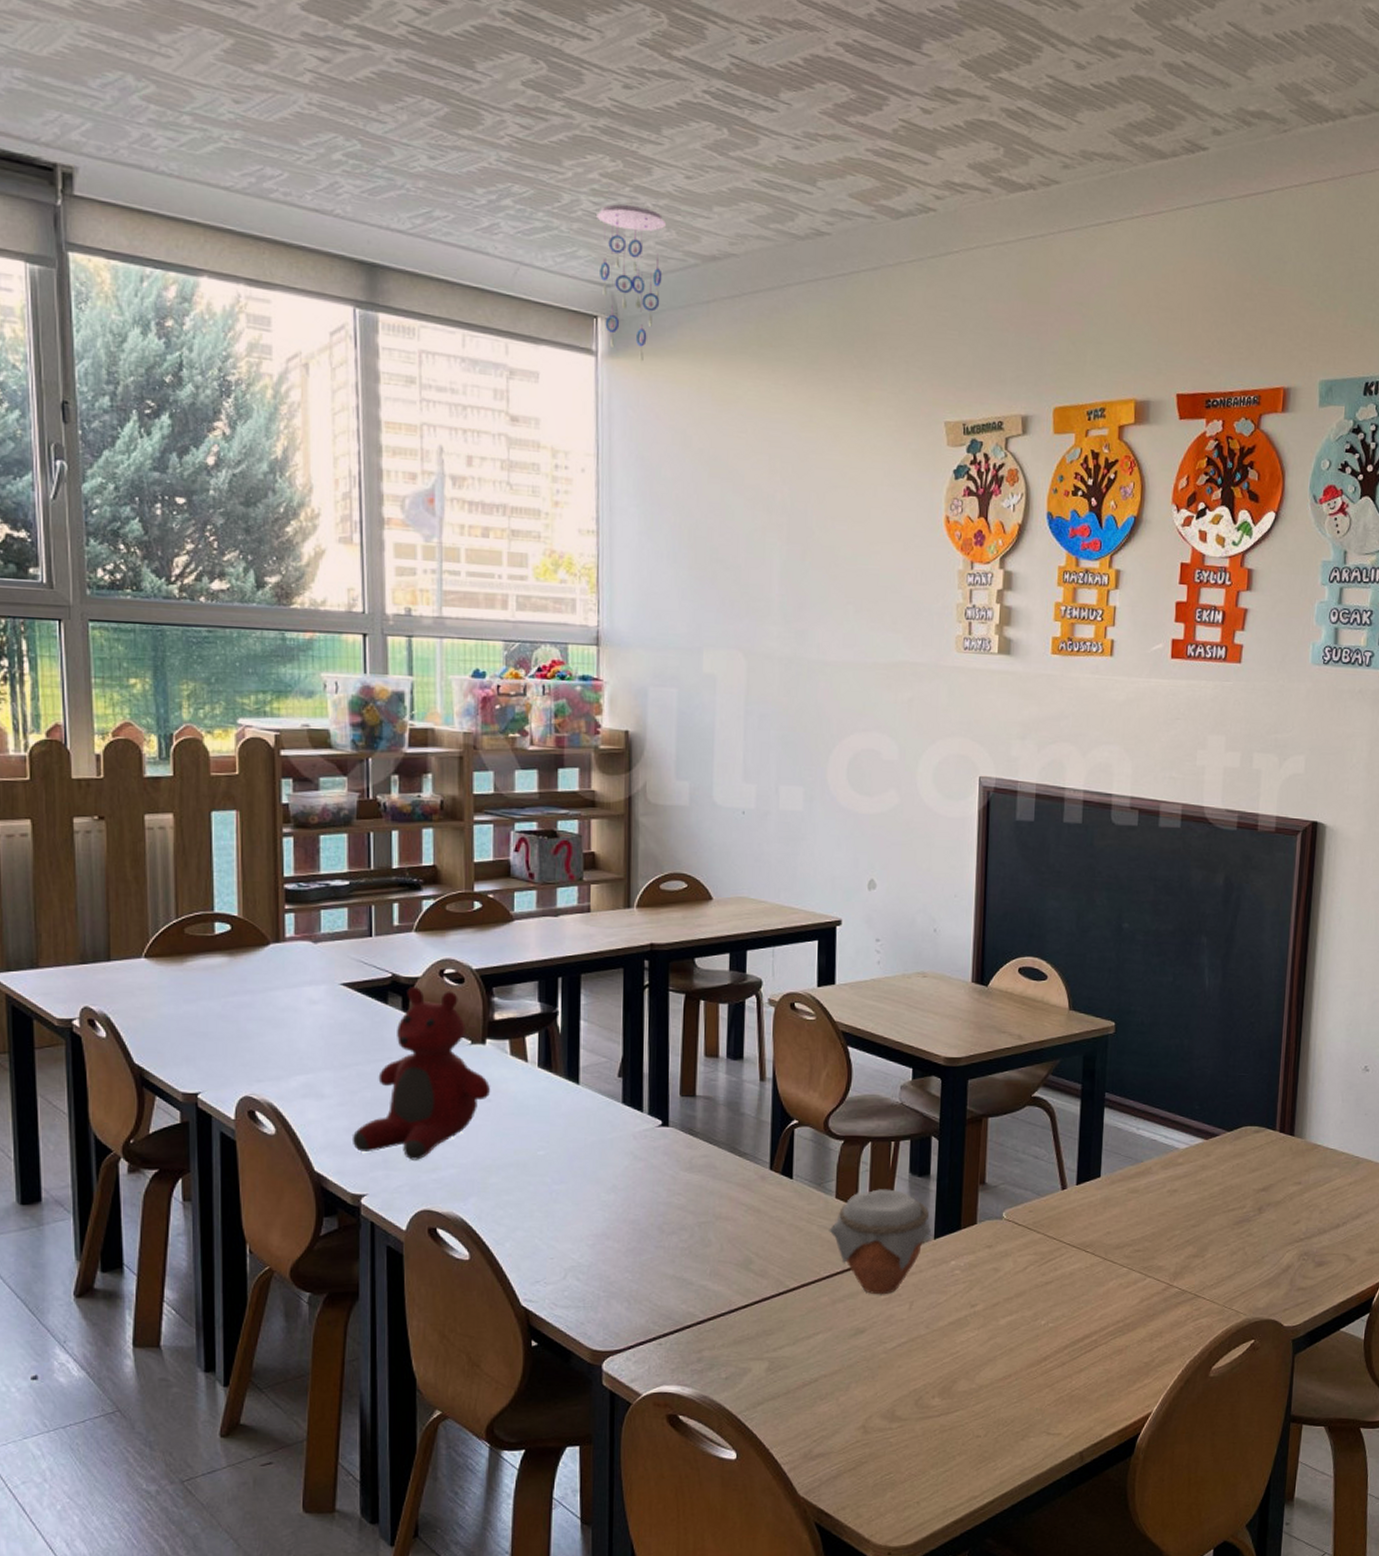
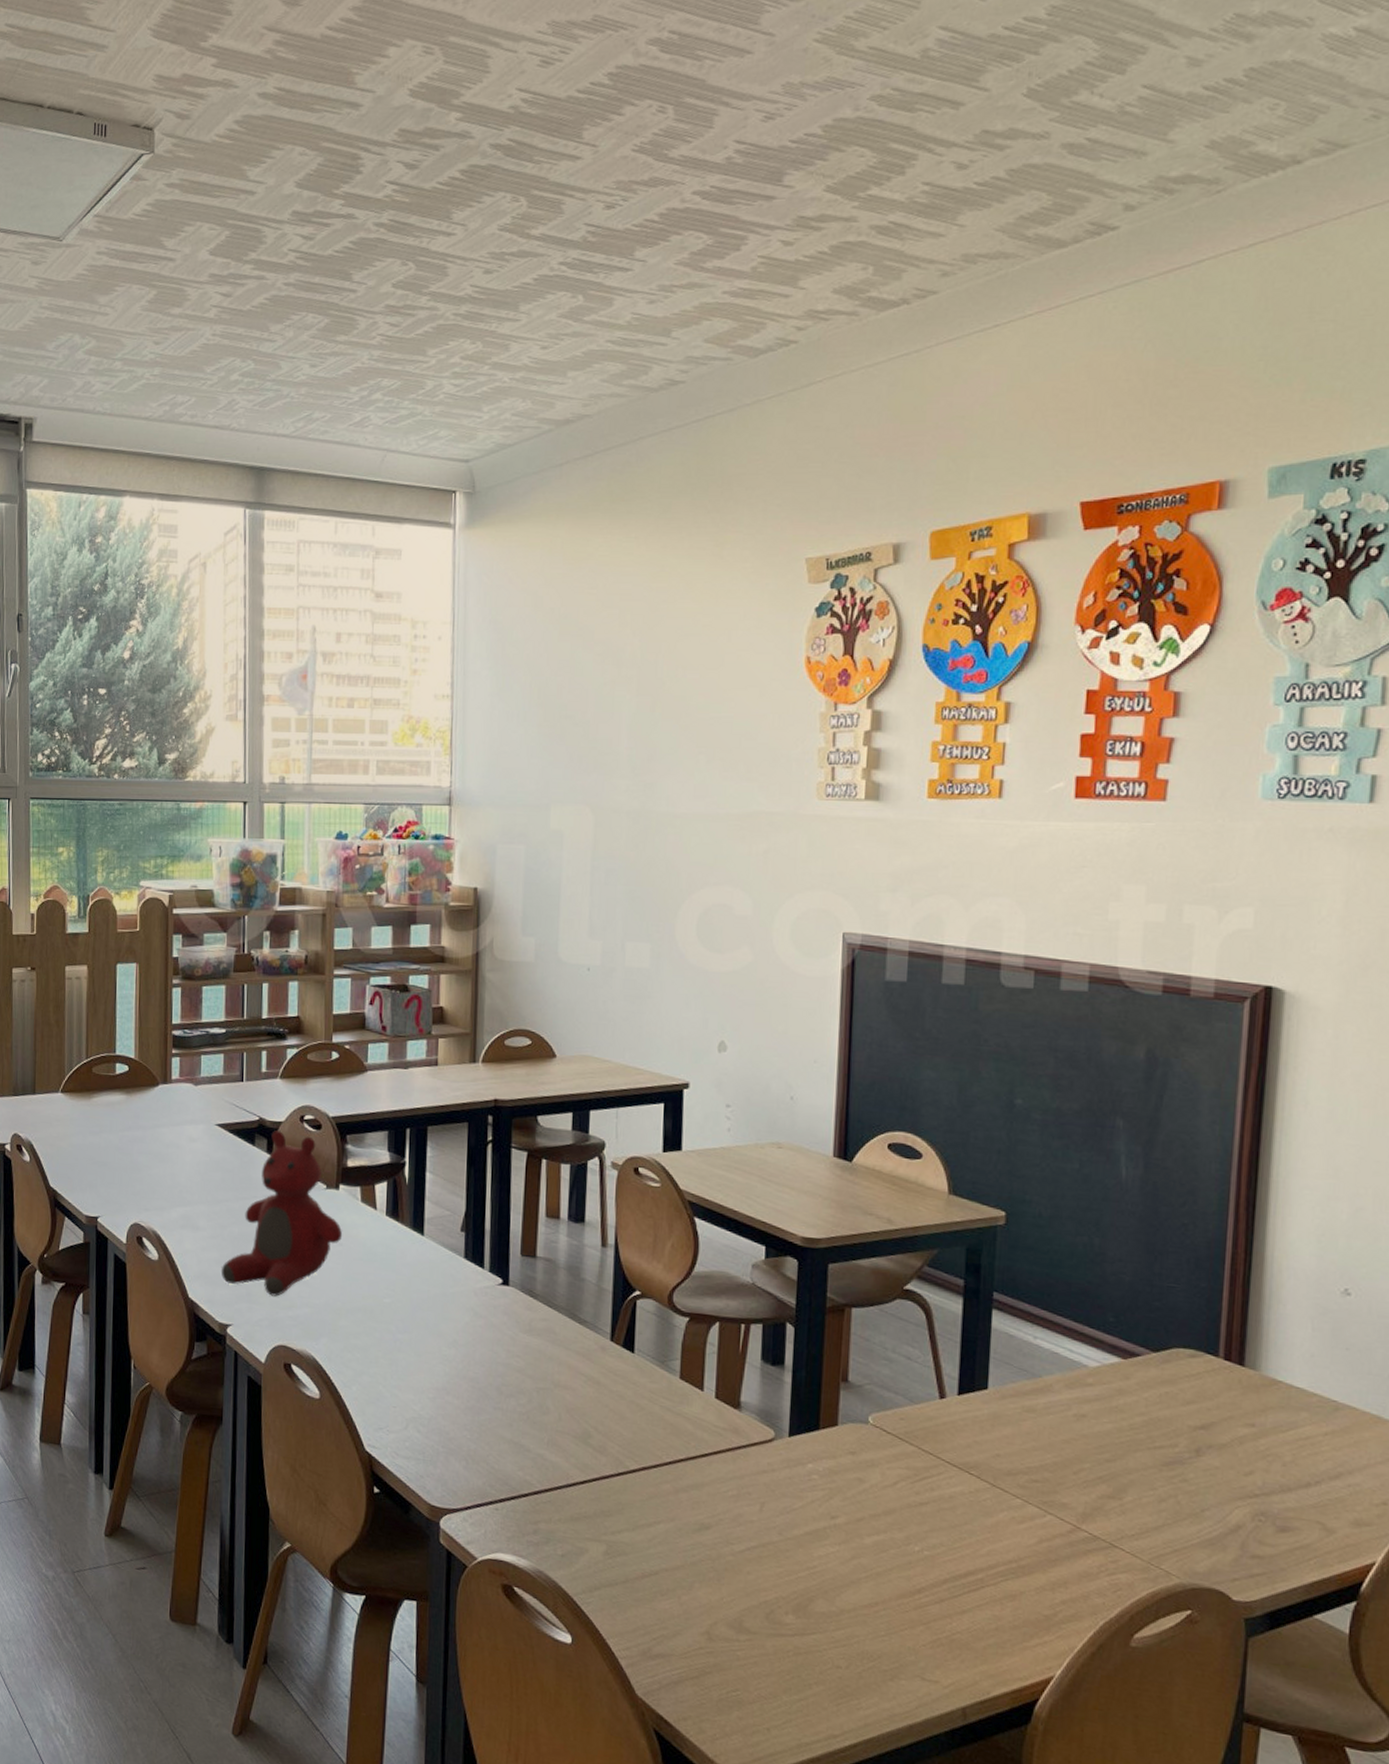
ceiling mobile: present [597,204,667,362] -> none [457,382,523,530]
jar: present [829,1189,931,1295] -> none [672,1374,785,1491]

